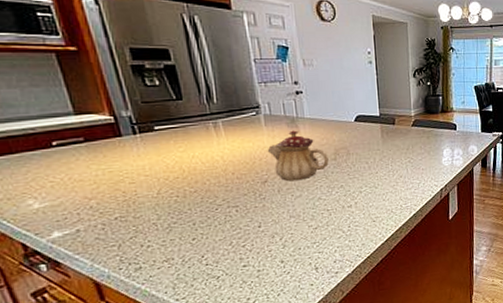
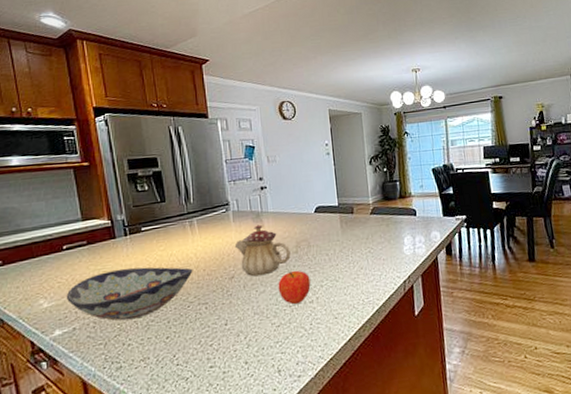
decorative bowl: none [62,168,220,223] -> present [66,267,193,321]
fruit: none [315,176,349,209] -> present [278,270,311,305]

